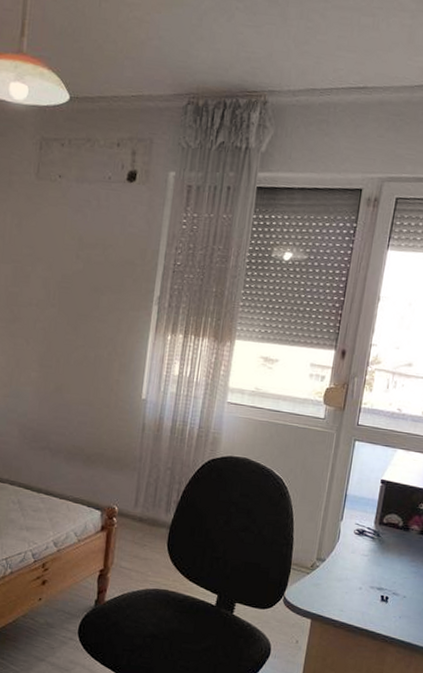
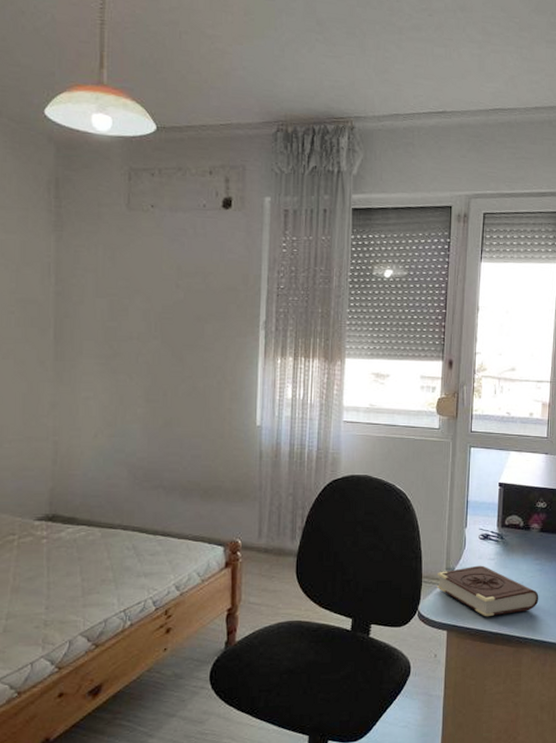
book: none [305,559,411,612] -> present [436,565,539,616]

